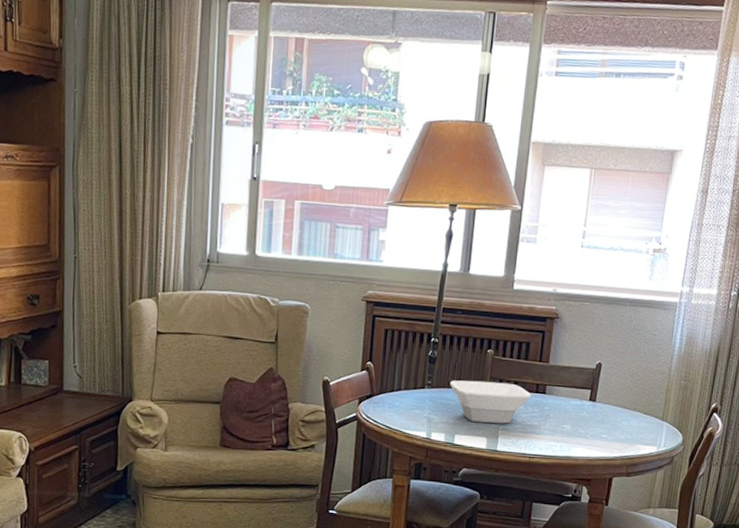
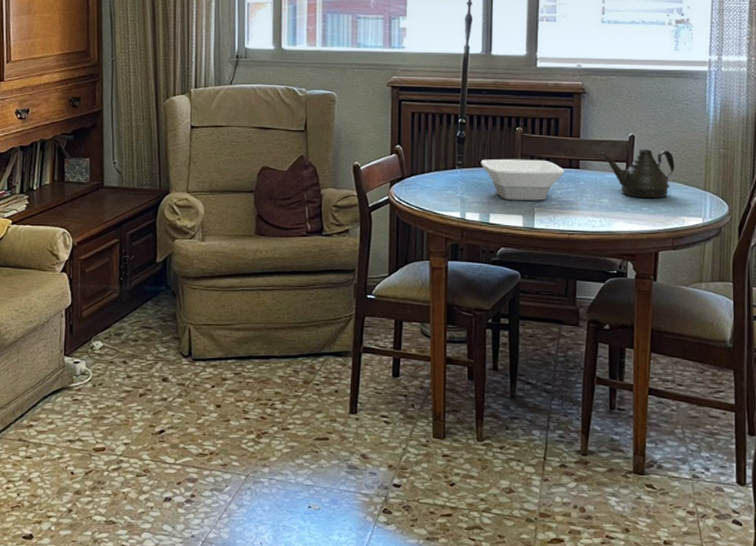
teapot: none [565,377,637,427] -> present [598,149,675,199]

